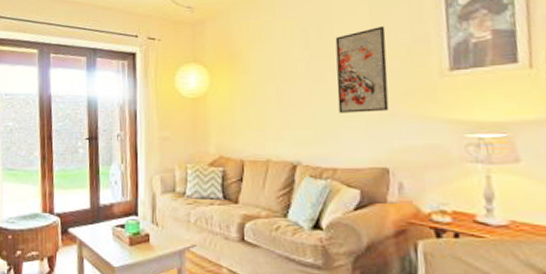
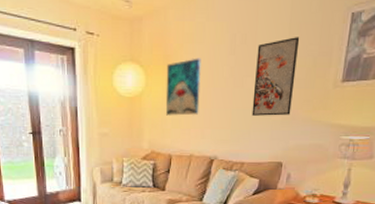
wall art: none [232,54,273,116] -> present [165,58,201,116]

